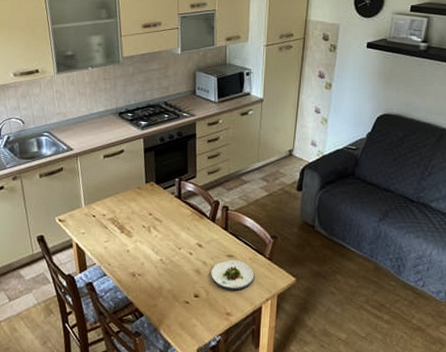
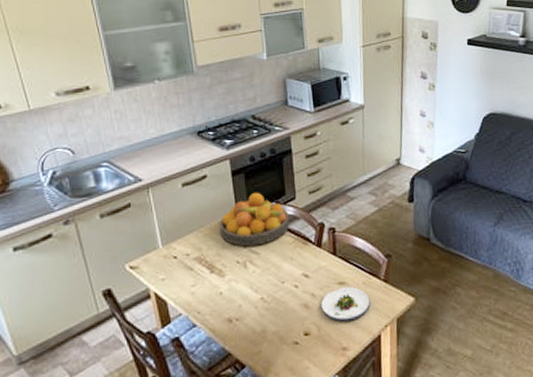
fruit bowl: none [130,168,190,214] -> present [219,192,290,247]

